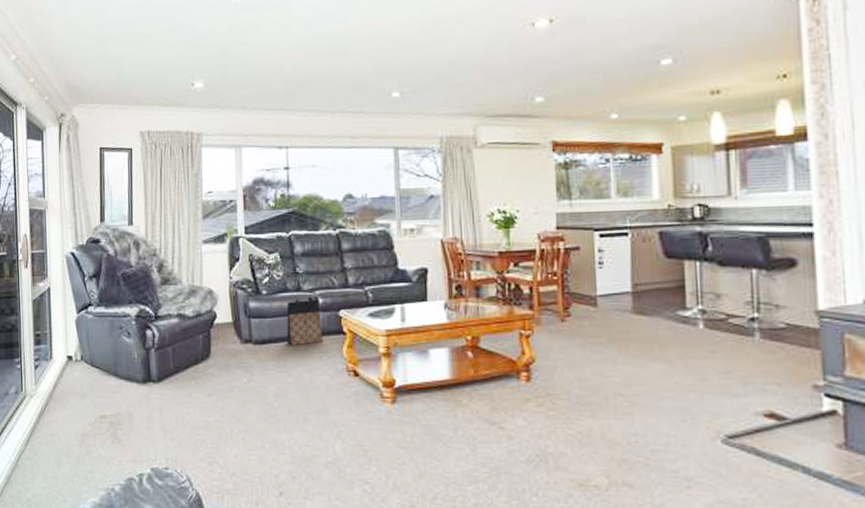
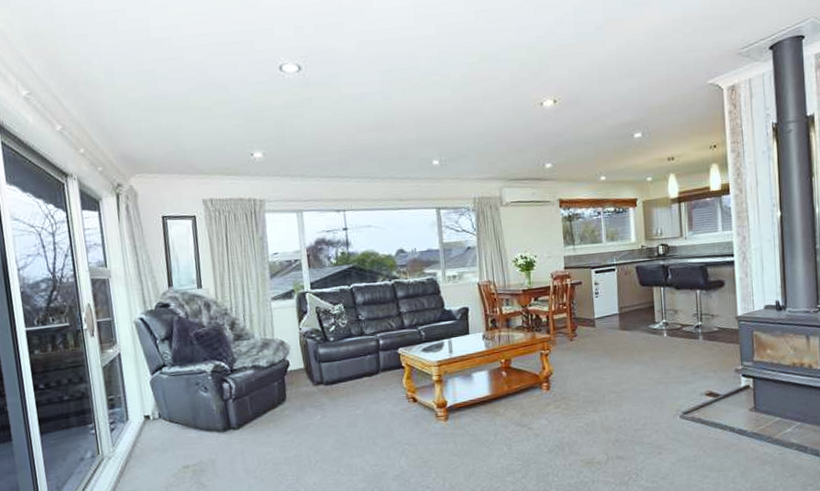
bag: present [286,297,323,346] -> none [352,340,385,383]

